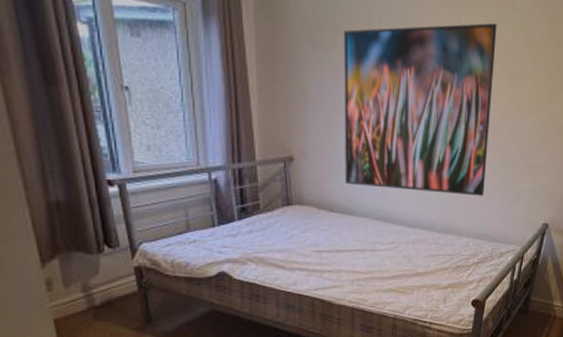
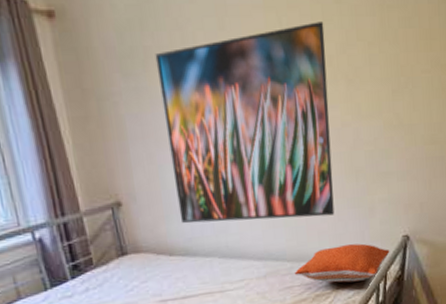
pillow: none [440,224,529,259] -> present [294,243,390,283]

